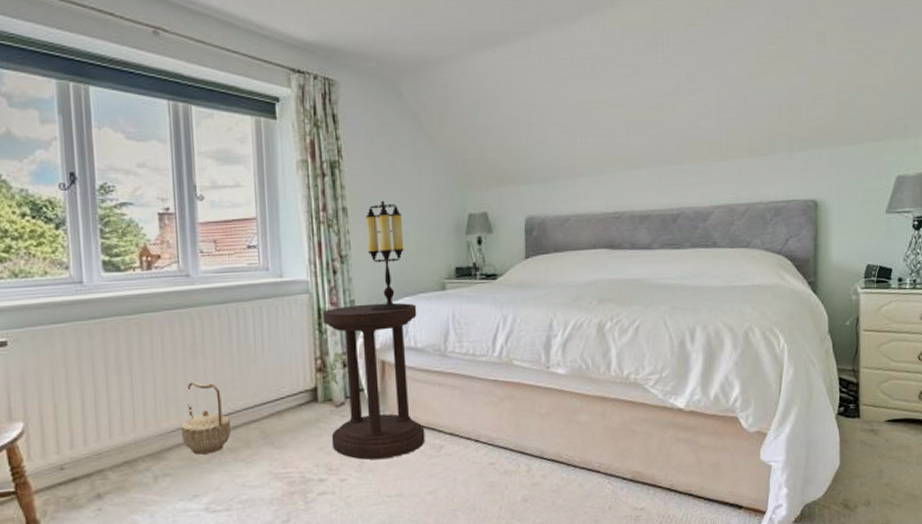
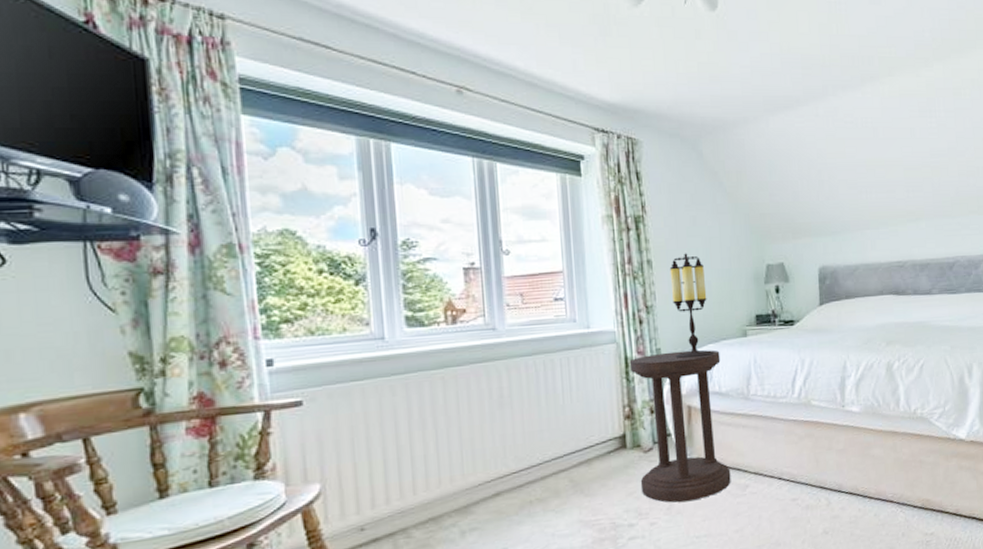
basket: present [181,382,231,455] -> none [489,434,540,507]

